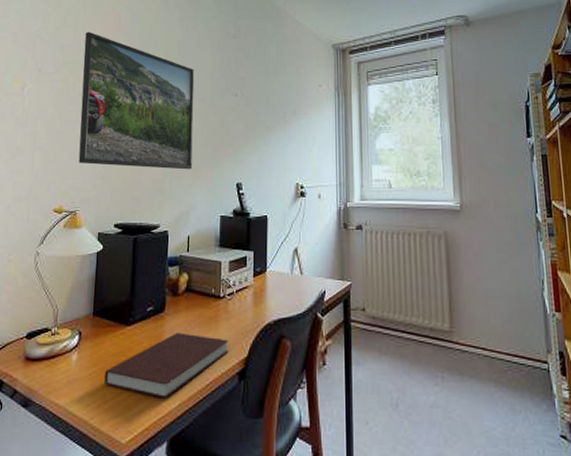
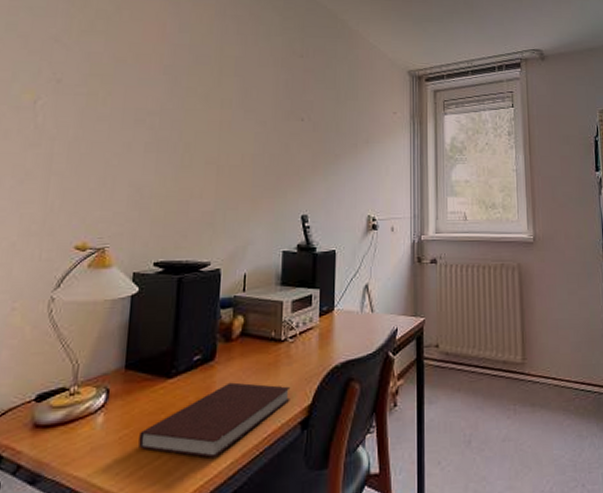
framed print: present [78,31,195,170] -> none [108,39,255,200]

